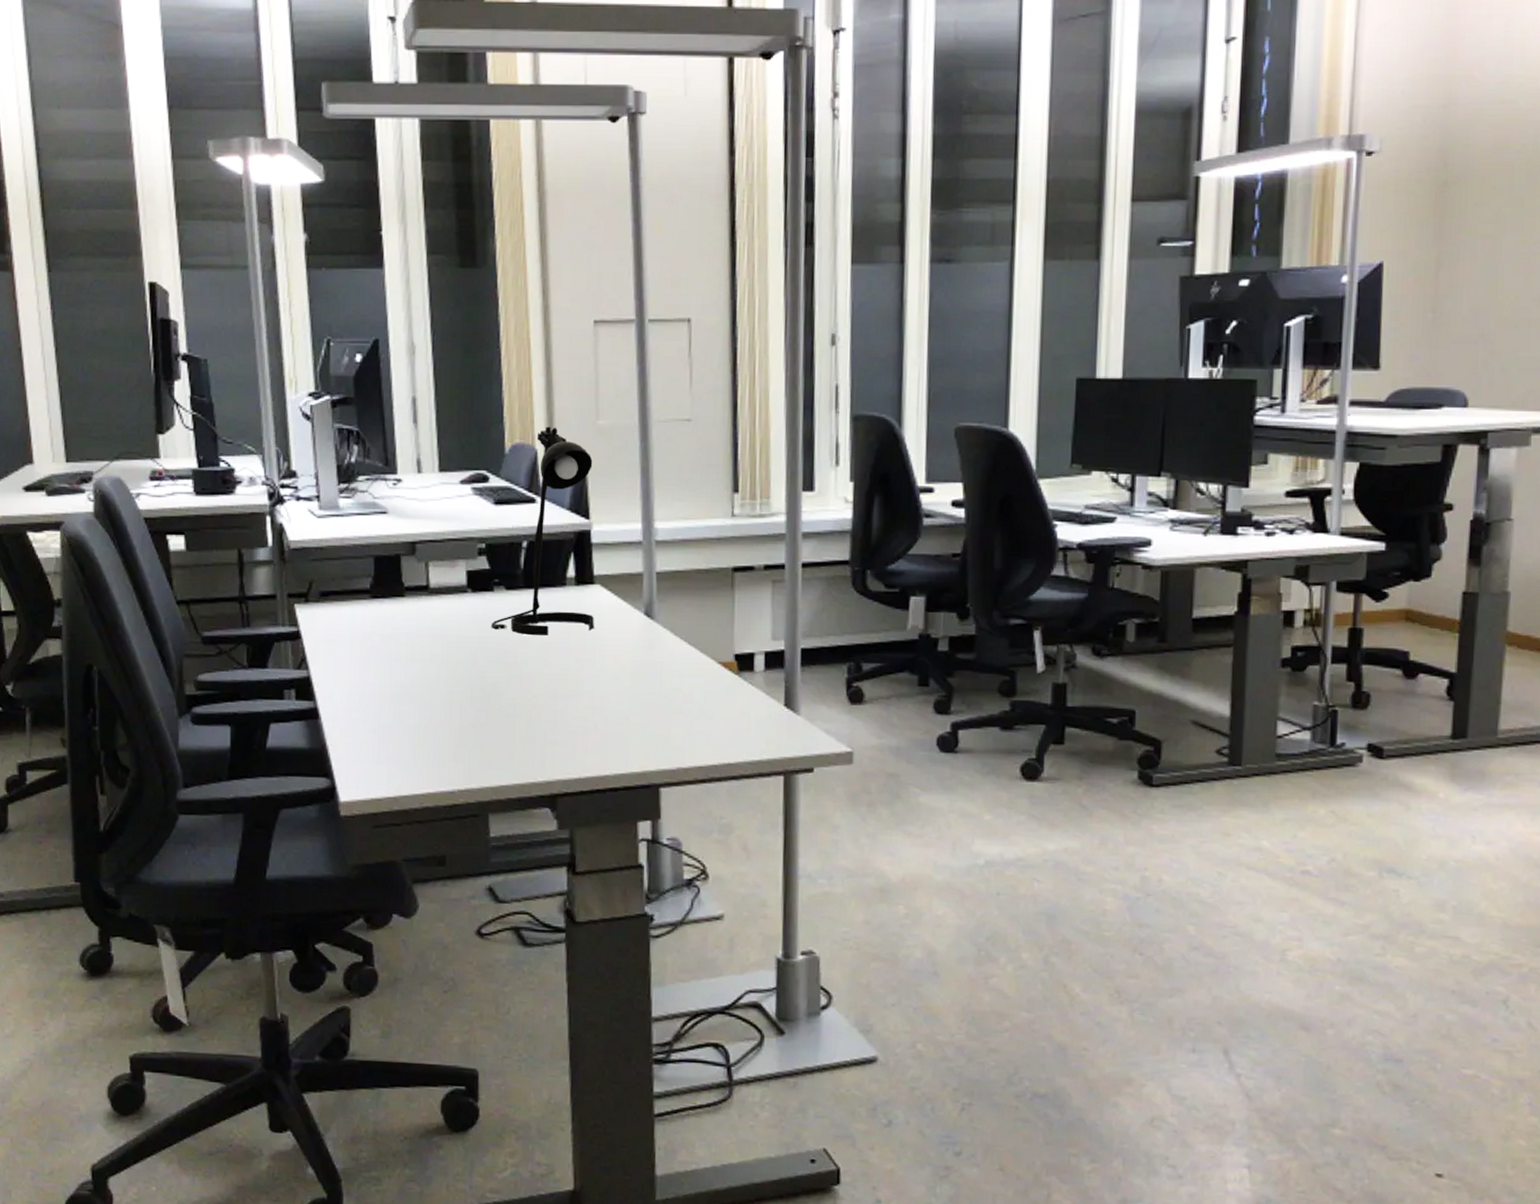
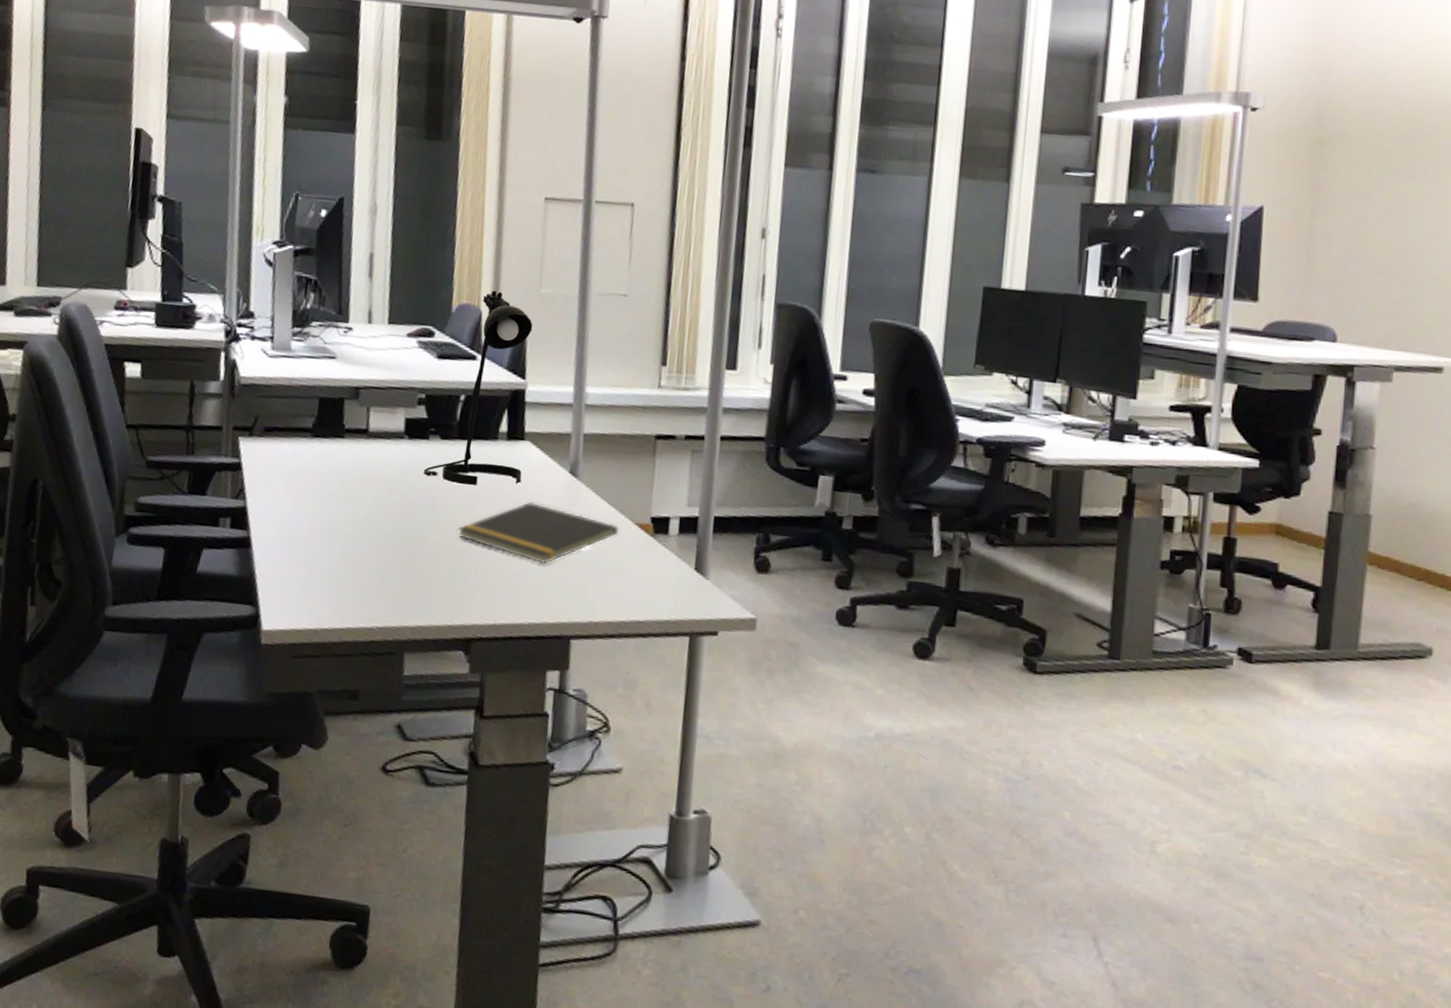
notepad: none [532,648,702,712] -> present [458,501,620,564]

